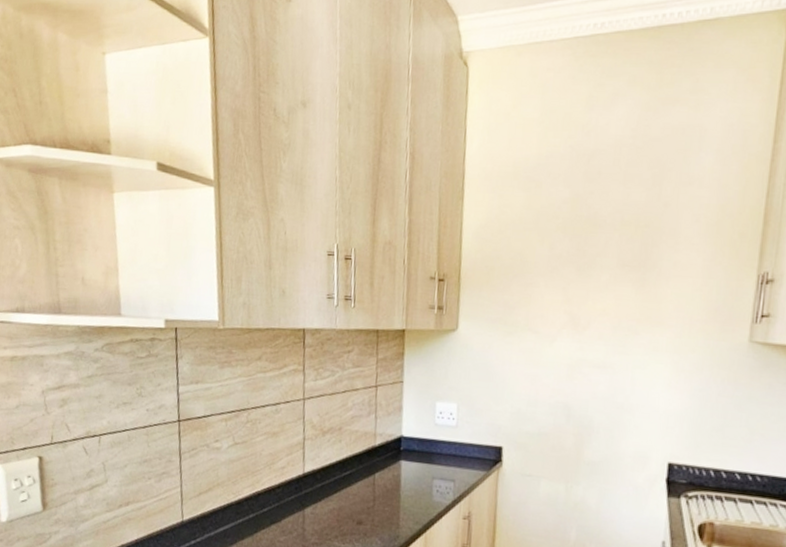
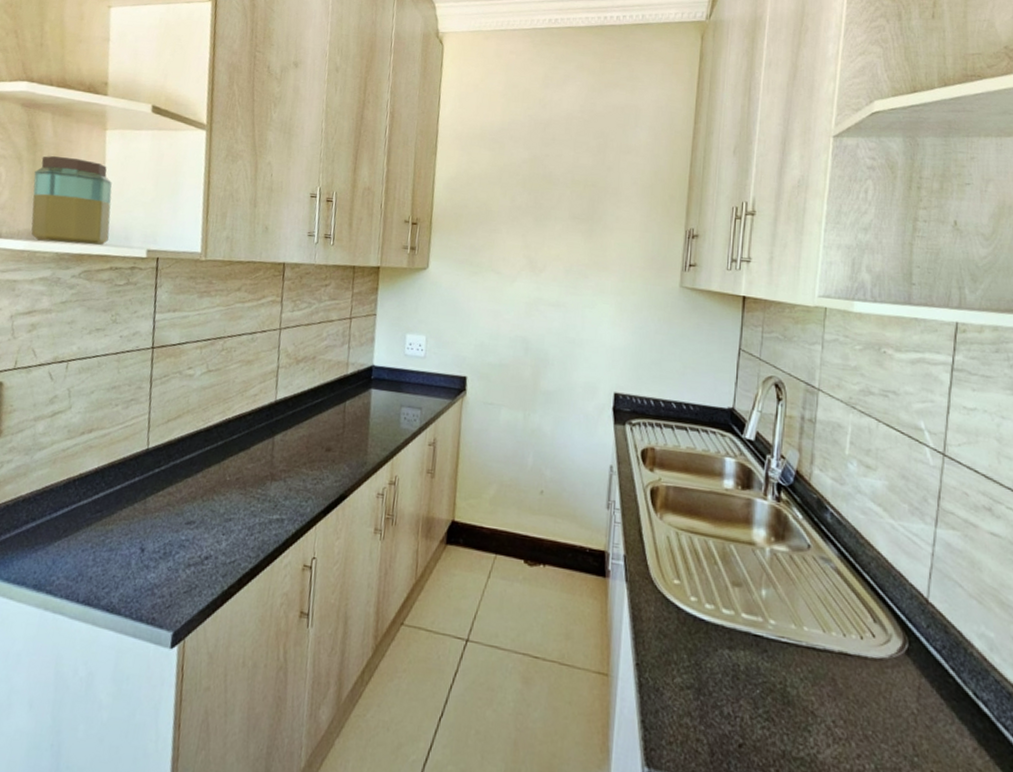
peanut butter: none [48,223,127,317] -> present [31,155,112,245]

